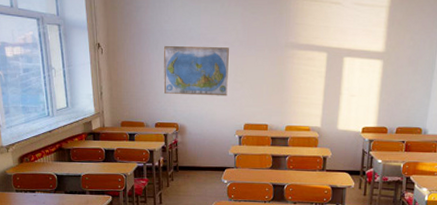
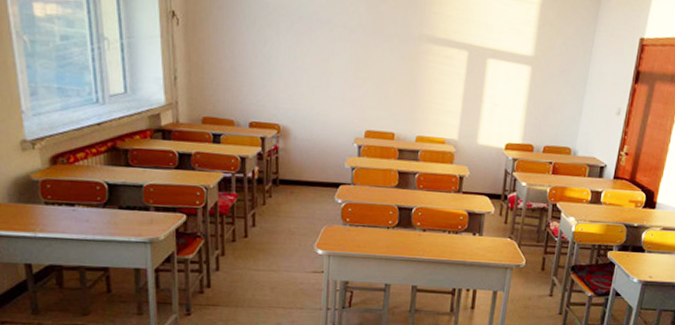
world map: present [163,46,229,96] -> none [262,24,349,95]

